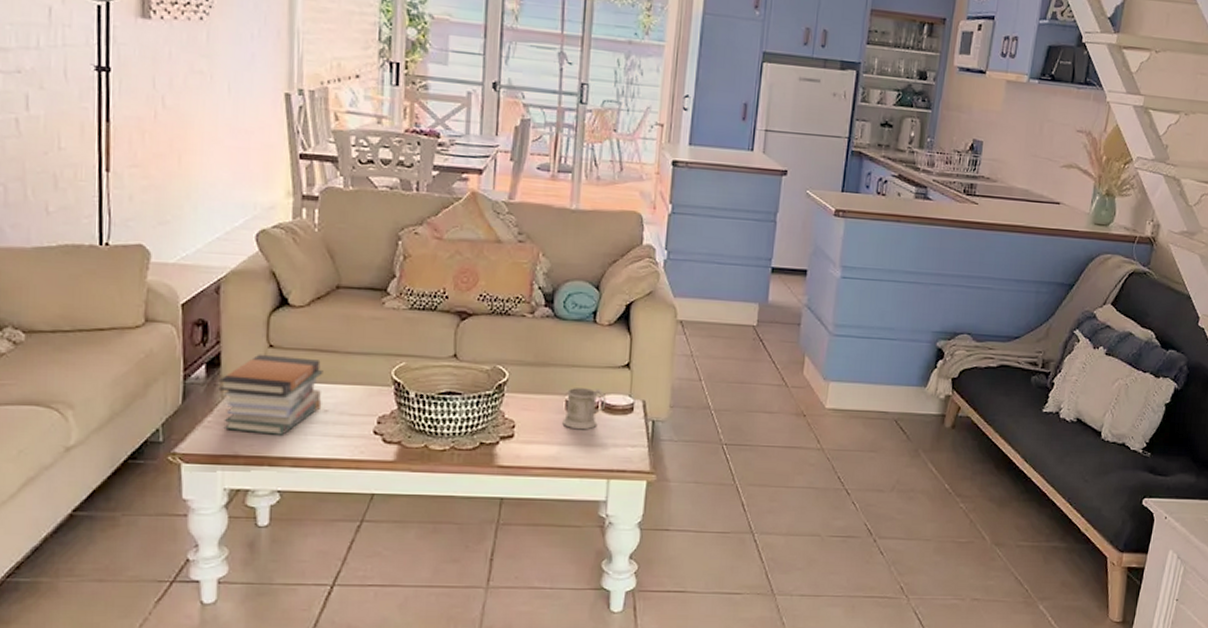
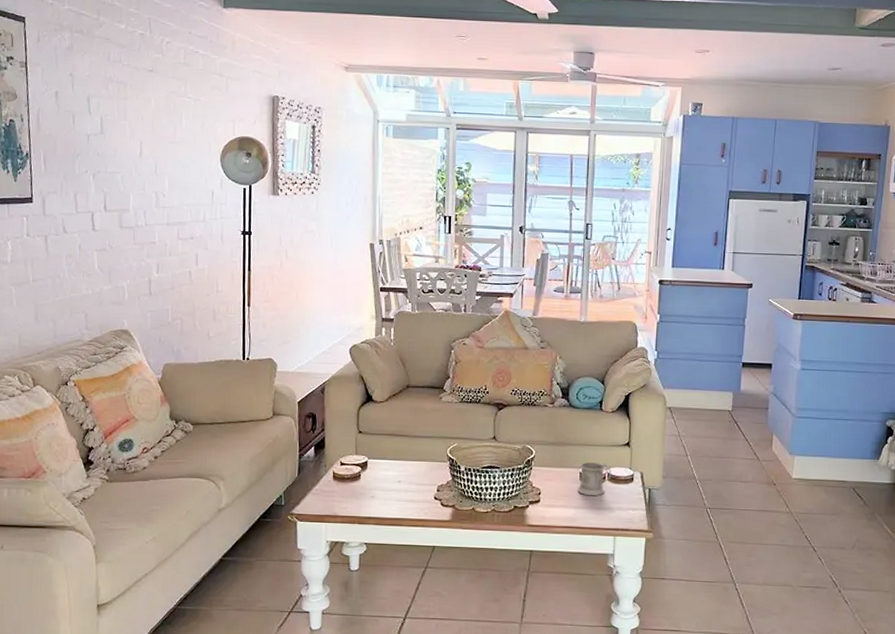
book stack: present [218,354,323,435] -> none [323,438,398,500]

